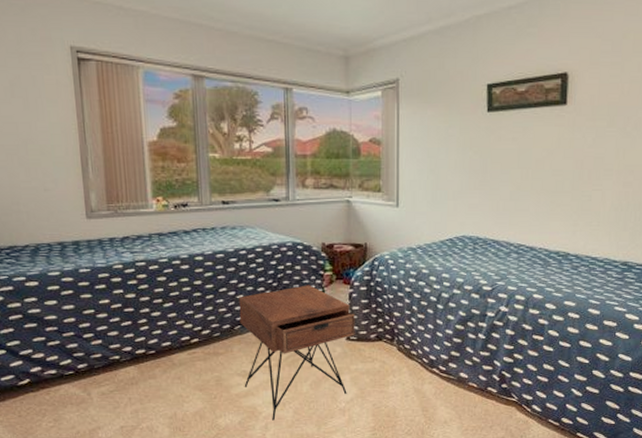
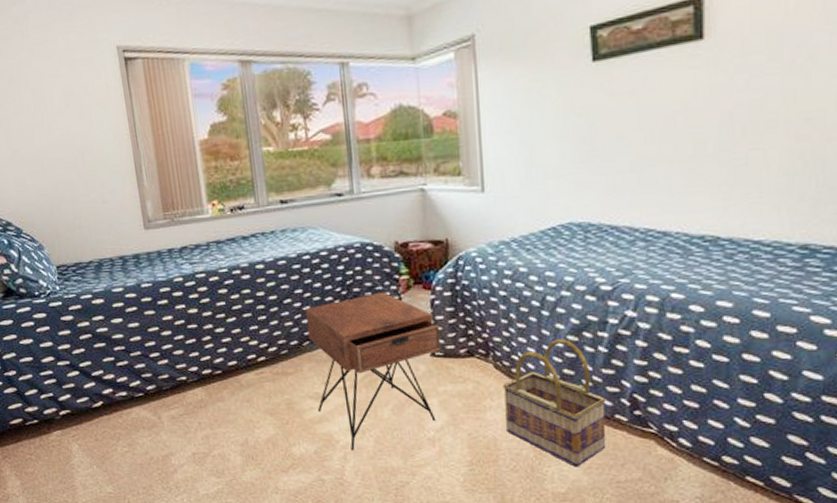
basket: none [403,328,482,430] -> present [502,339,607,467]

